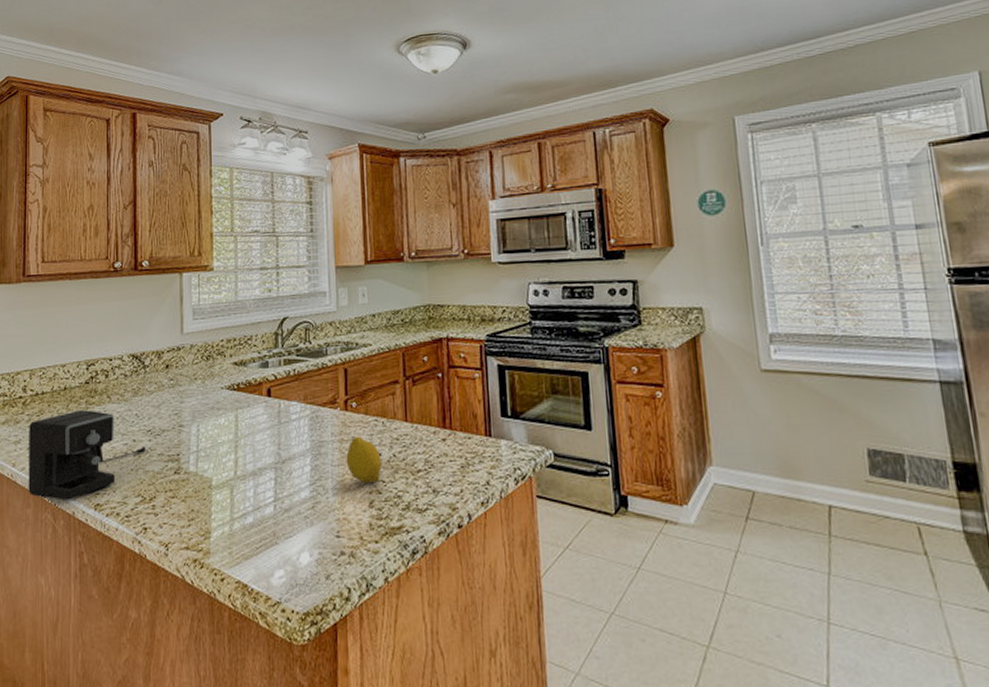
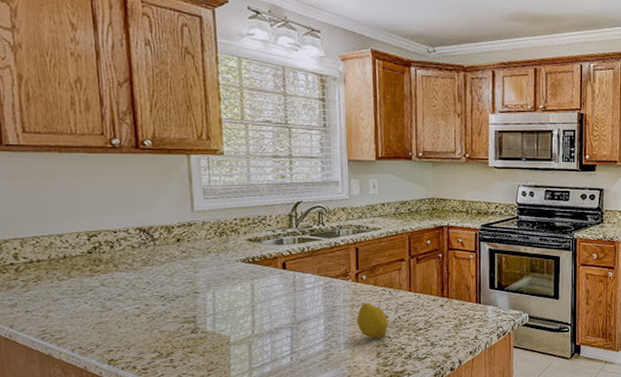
coffee maker: present [28,410,147,501] -> none [25,277,161,357]

